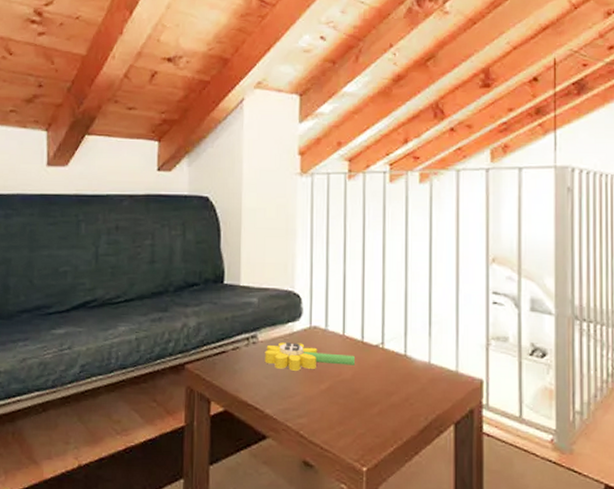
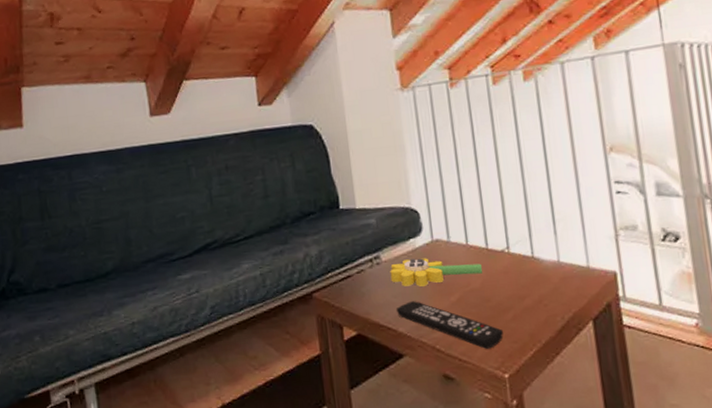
remote control: none [265,384,367,440] -> present [396,301,503,349]

